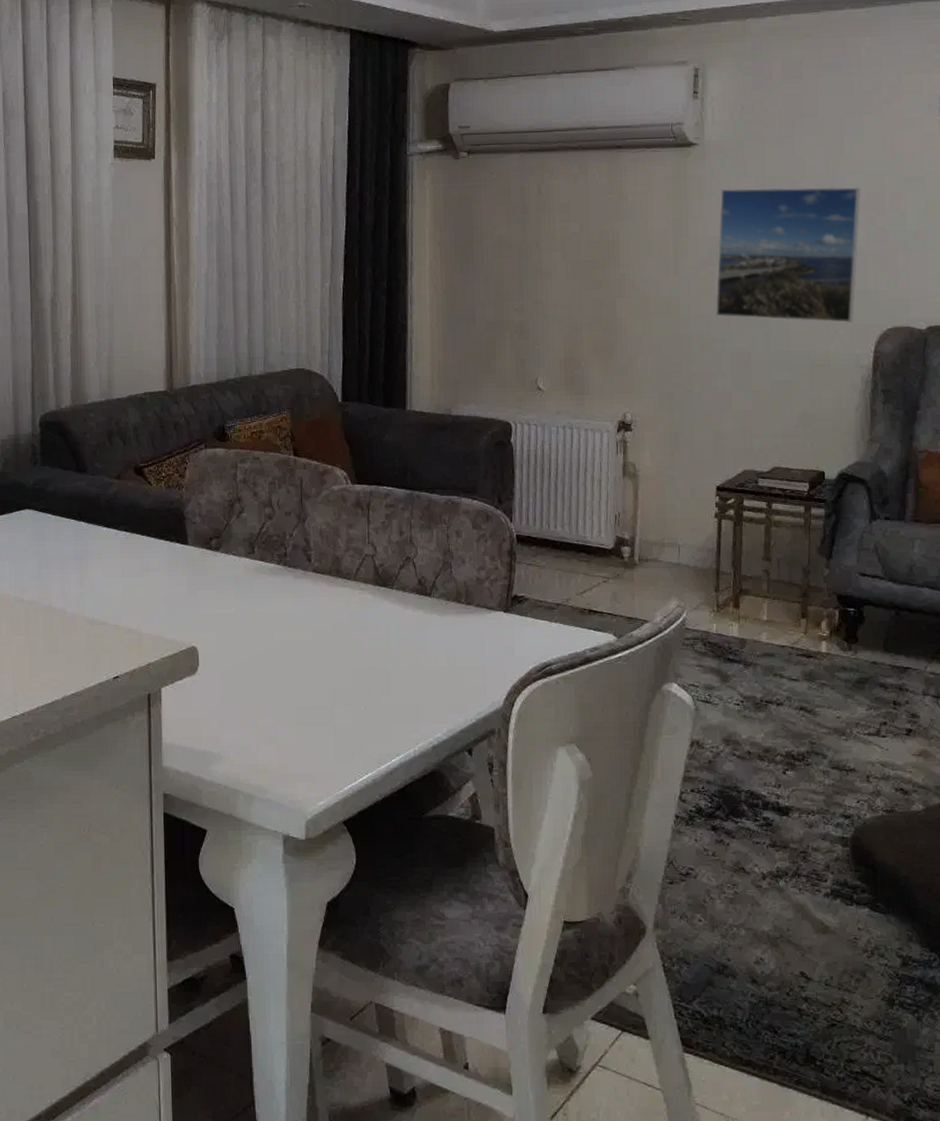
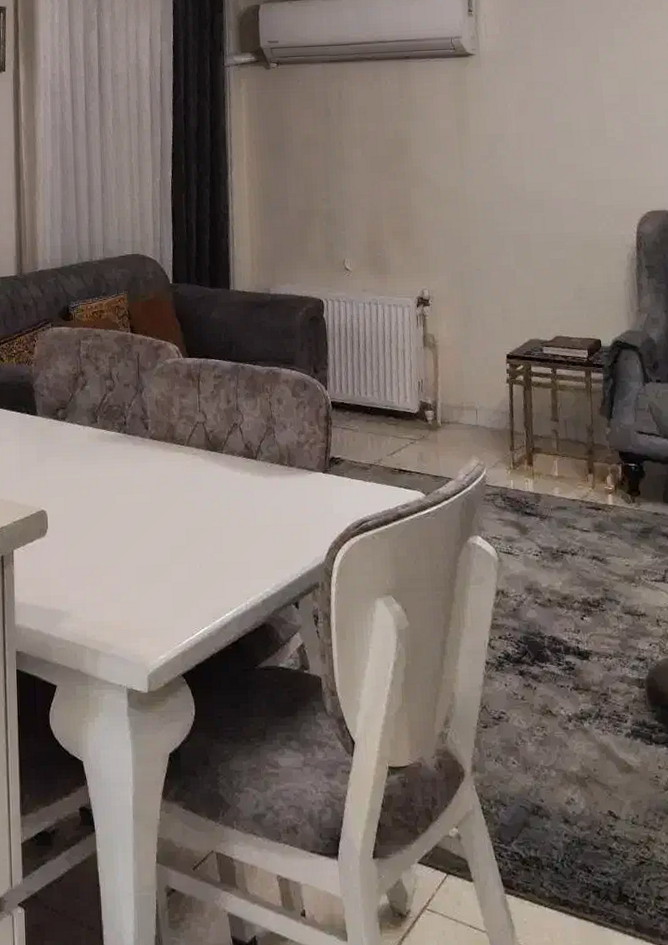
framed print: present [715,187,860,324] -> none [496,90,618,208]

